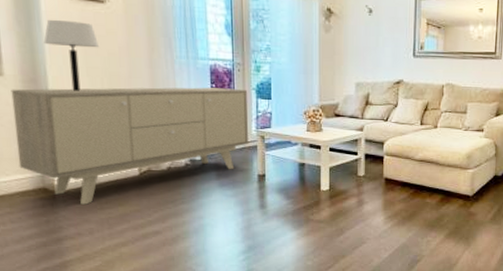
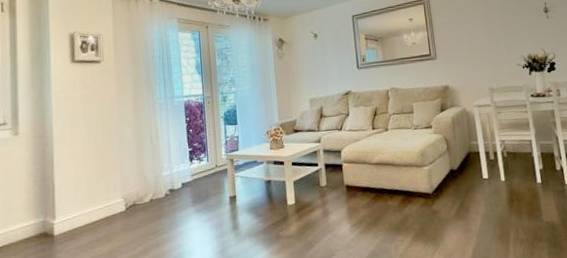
sideboard: present [11,87,249,205] -> none [23,118,220,245]
table lamp: present [43,19,100,91] -> none [52,81,95,140]

